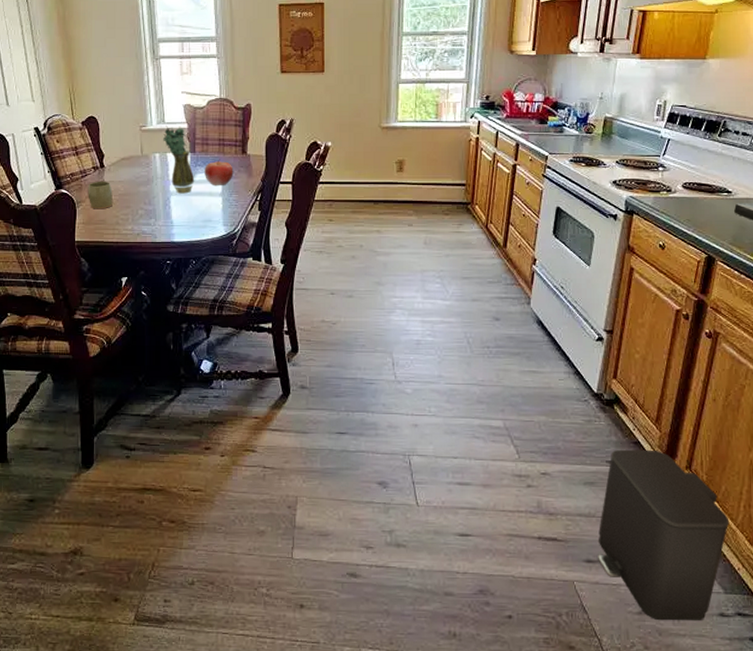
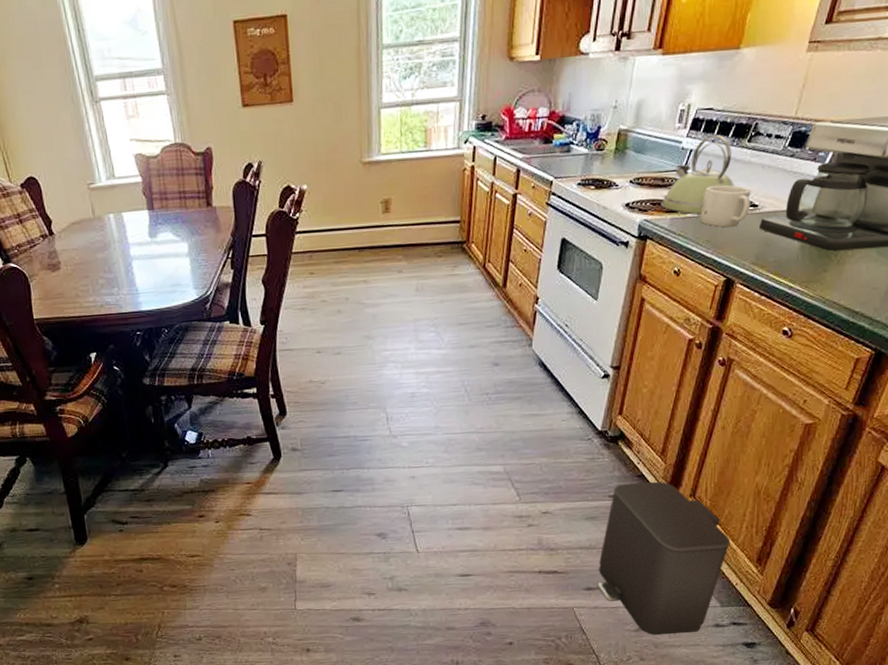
mug: present [88,181,113,209] -> none [38,250,69,283]
vase: present [163,126,195,194] -> none [115,181,158,258]
fruit: present [203,159,233,187] -> none [165,214,200,246]
kettle: none [644,128,711,196] -> present [660,135,736,215]
mug: none [680,171,725,209] -> present [700,185,751,228]

